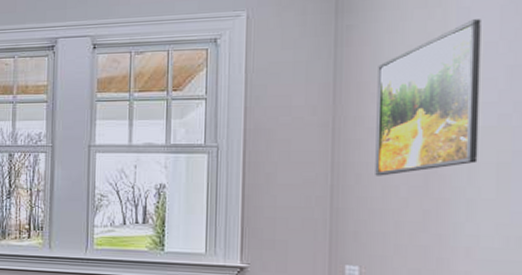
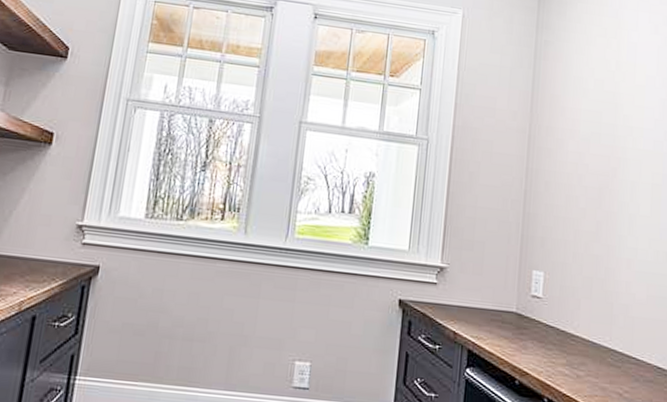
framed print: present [375,19,481,176] -> none [561,54,644,186]

